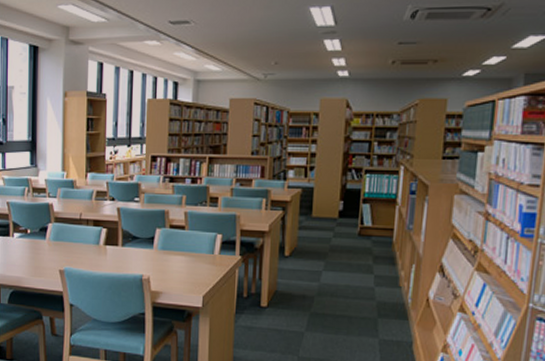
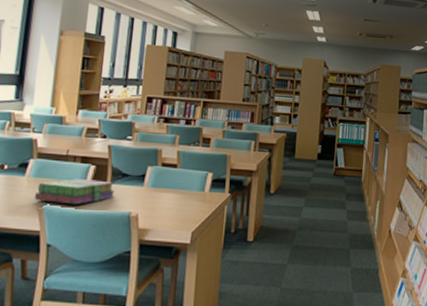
books: none [56,242,126,268] -> present [35,179,115,205]

